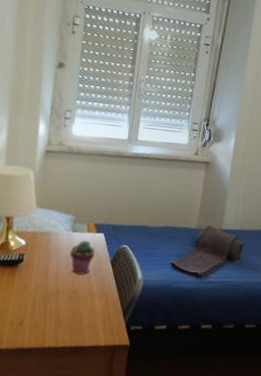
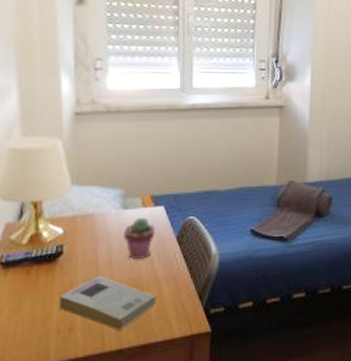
book: none [14,282,90,331] -> present [59,275,156,331]

